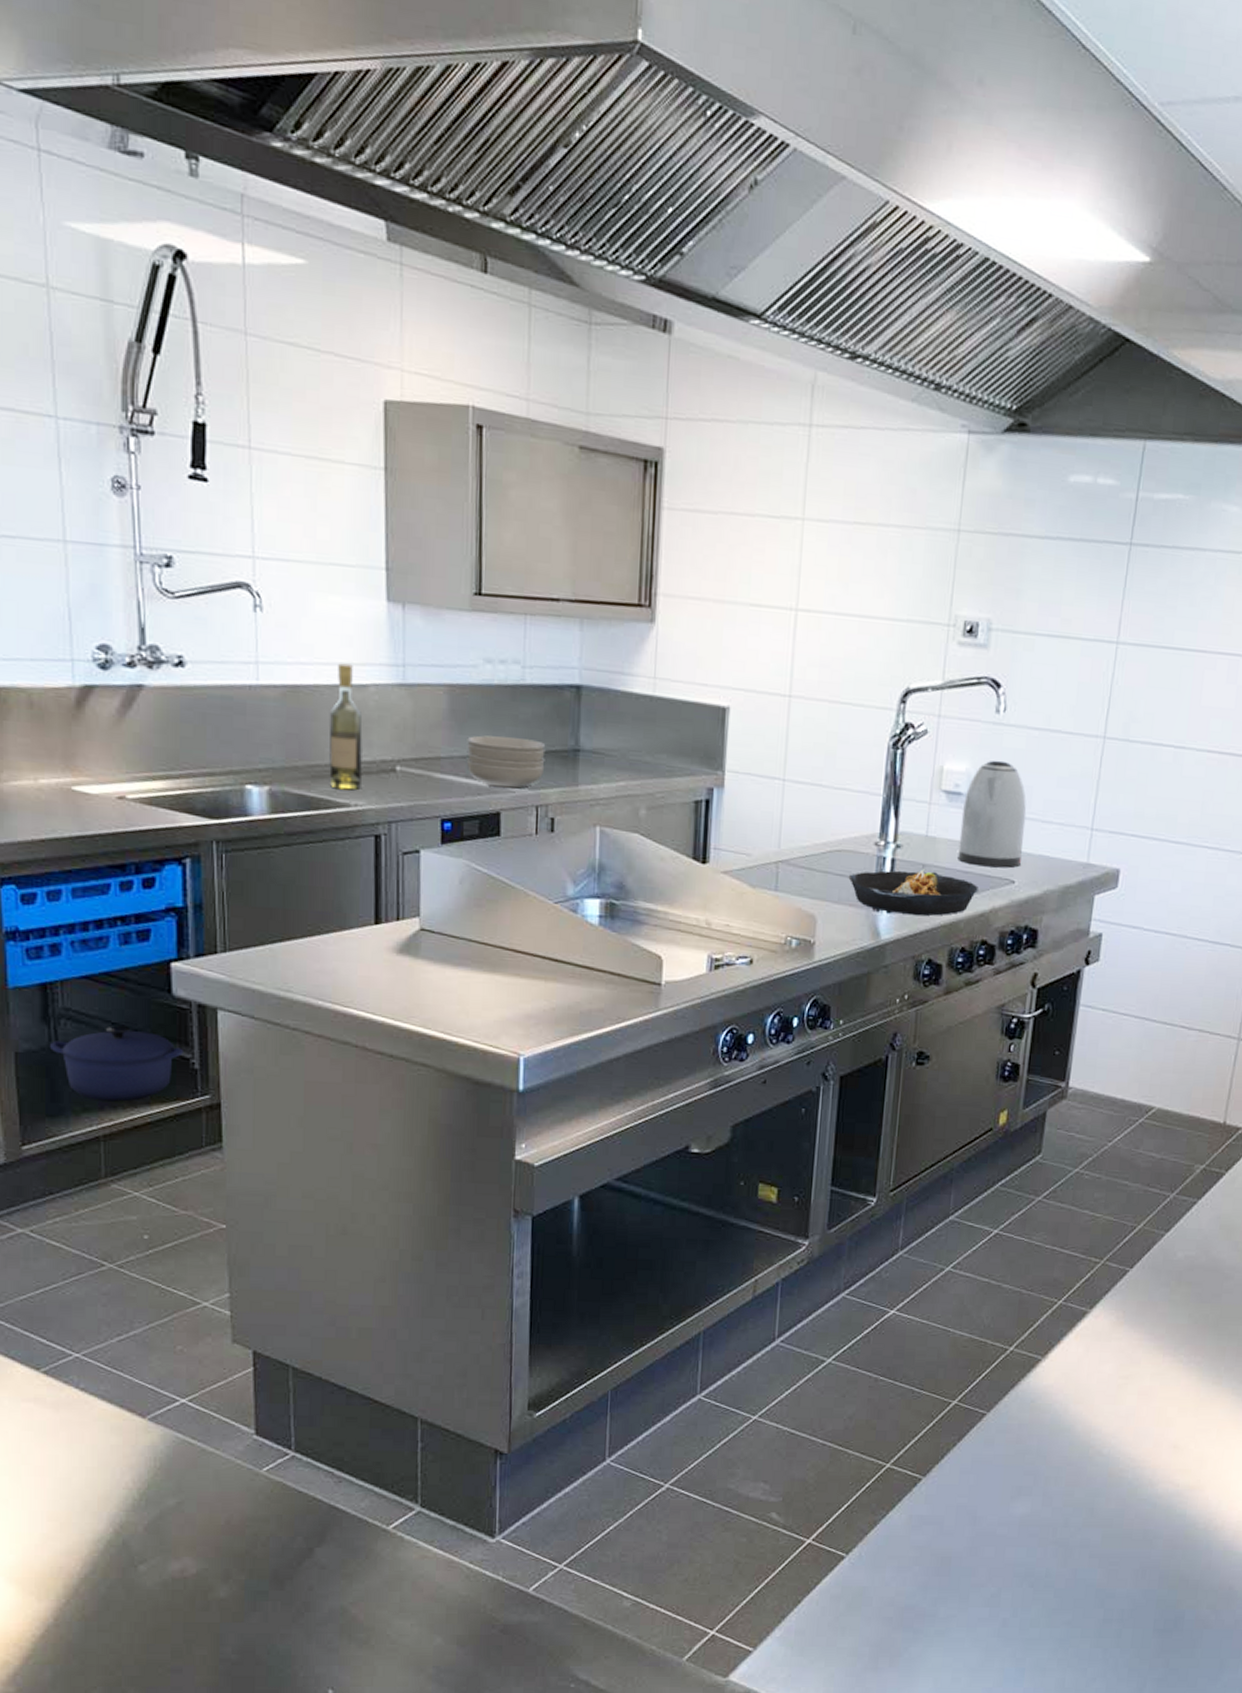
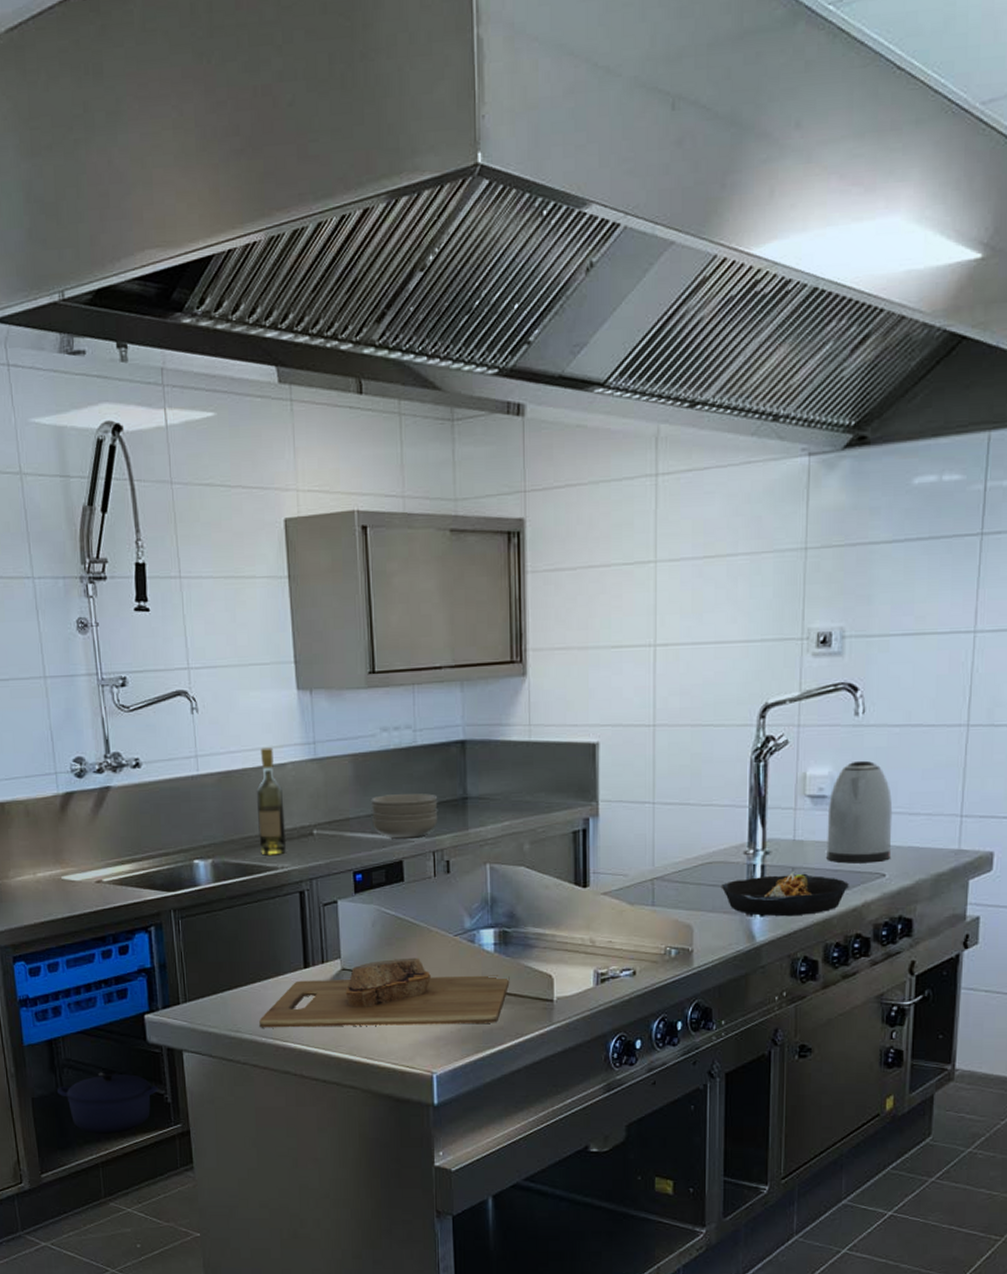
cutting board: none [316,923,614,1005] -> present [259,957,510,1028]

